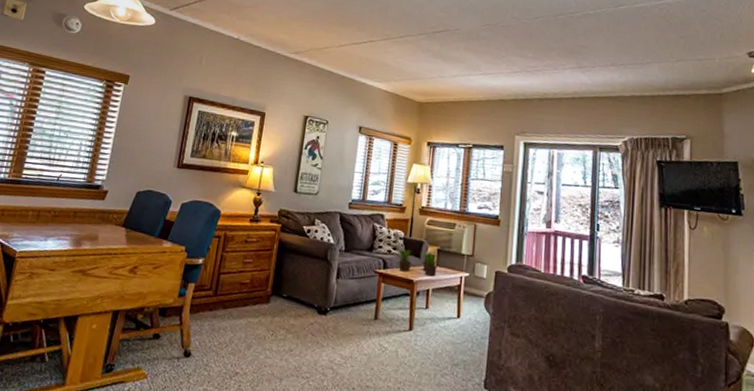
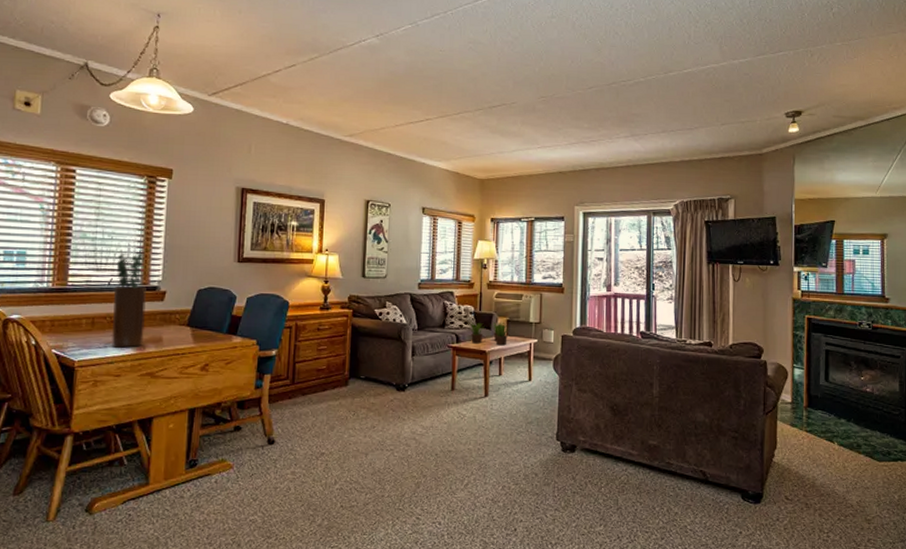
vase: none [51,147,95,244] -> present [111,247,146,348]

